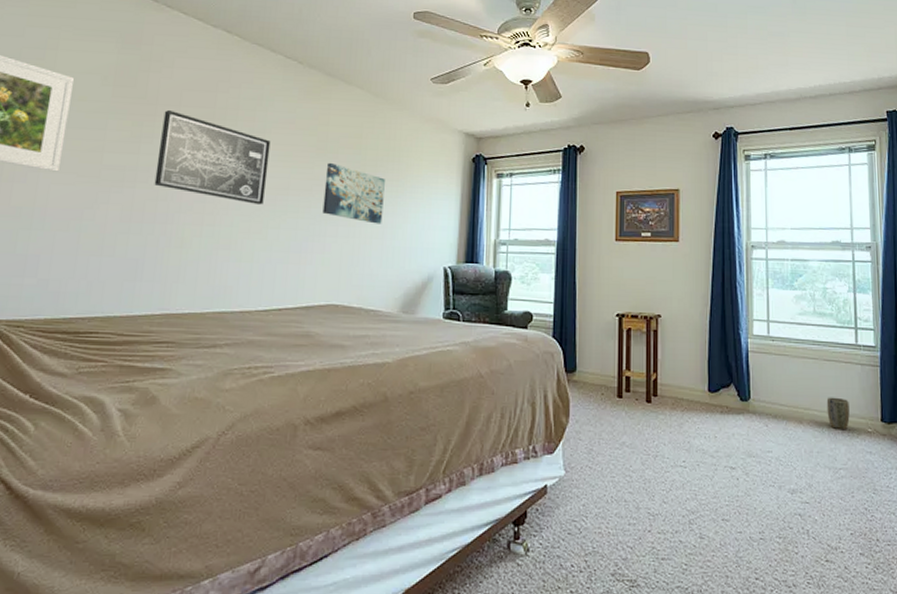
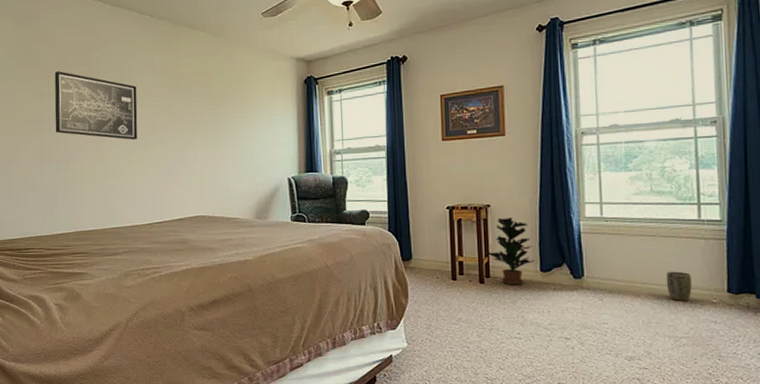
wall art: present [322,162,385,224] -> none [182,98,233,147]
potted plant: none [656,329,703,406] -> present [487,217,534,285]

